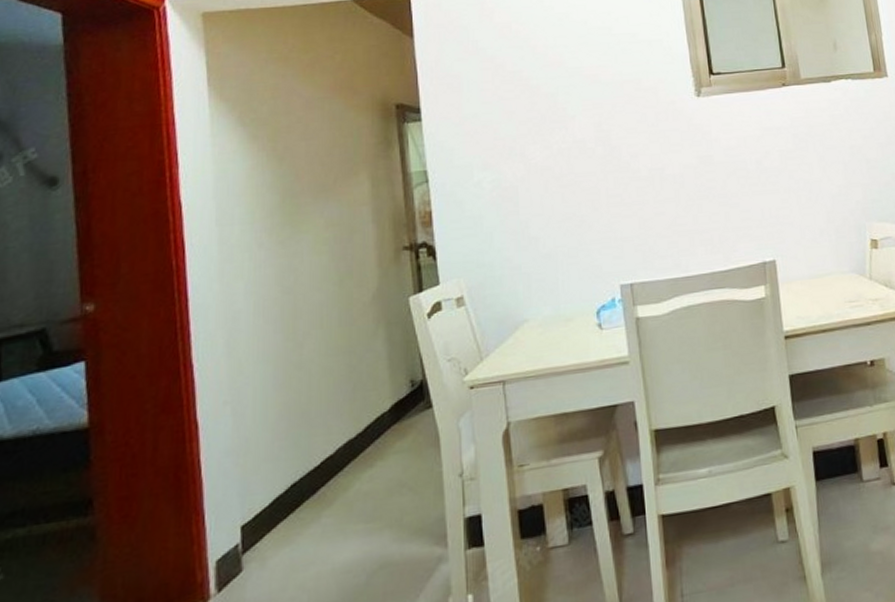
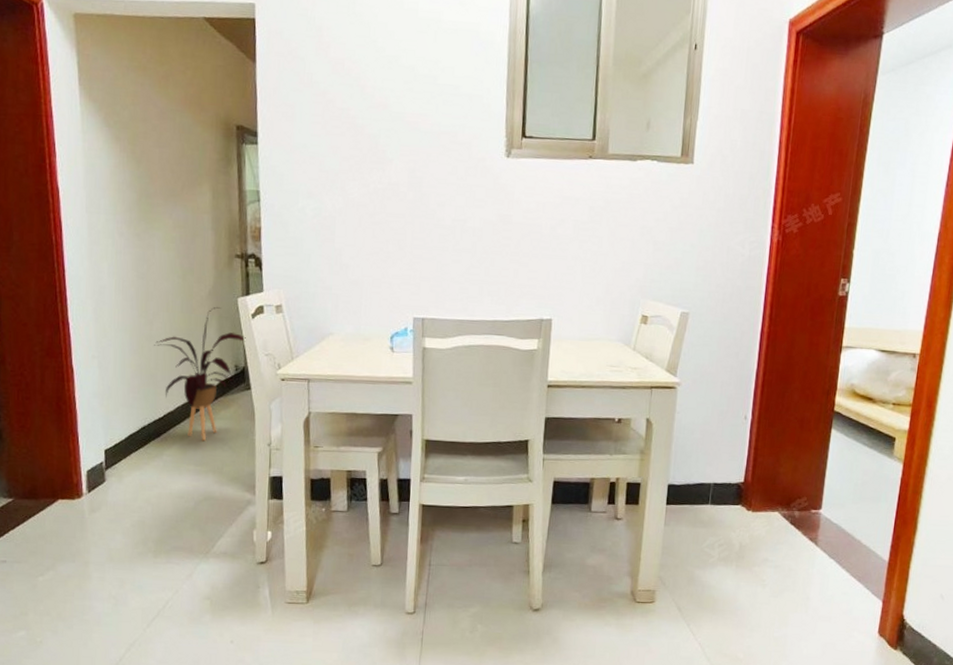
house plant: none [305,311,422,488] -> present [154,306,246,442]

